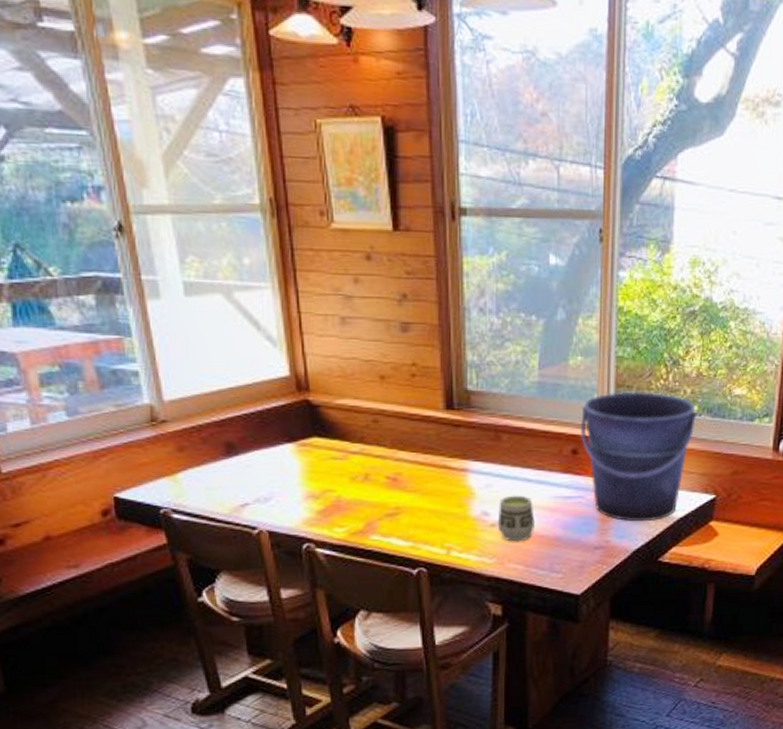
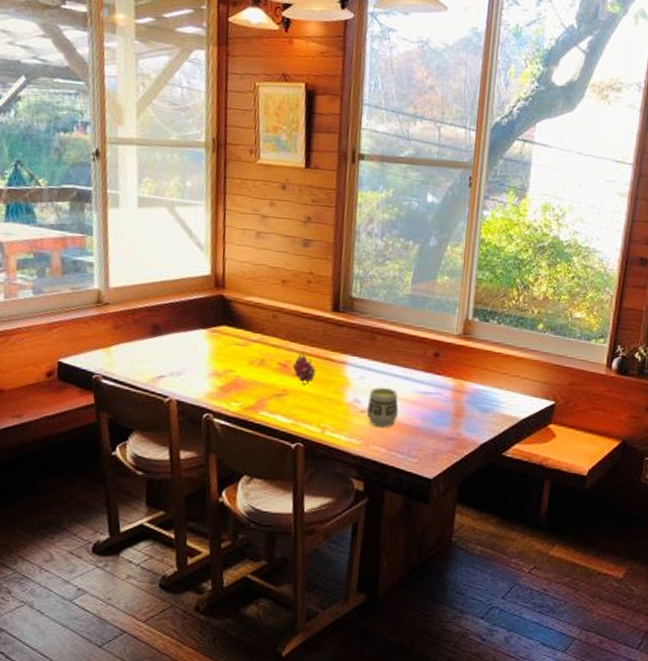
fruit: none [404,462,434,500] -> present [292,352,317,385]
bucket: present [581,391,697,522] -> none [443,307,542,420]

